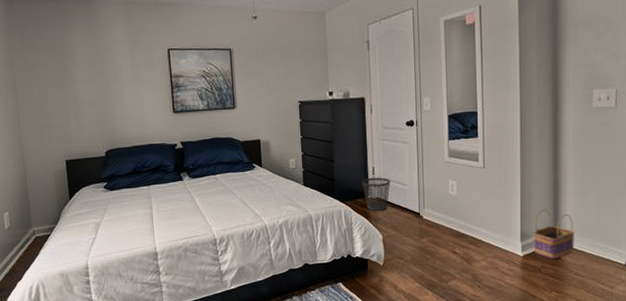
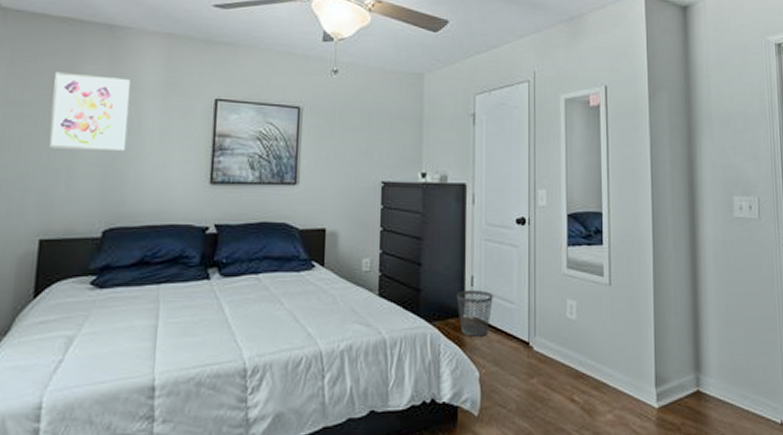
wall art: none [53,39,111,97] -> present [49,72,130,152]
basket: present [533,209,574,260] -> none [670,344,720,414]

